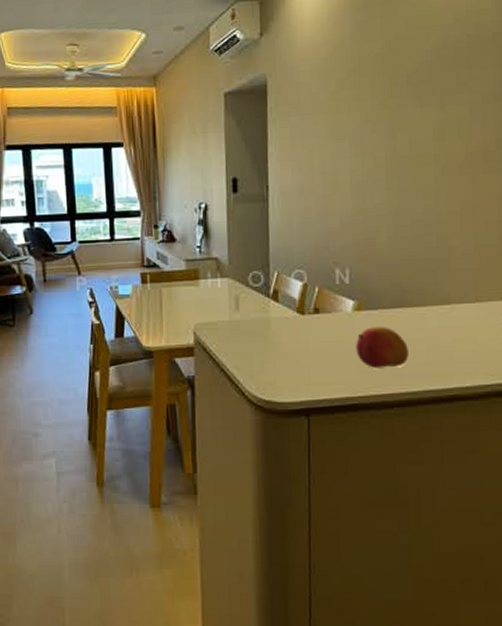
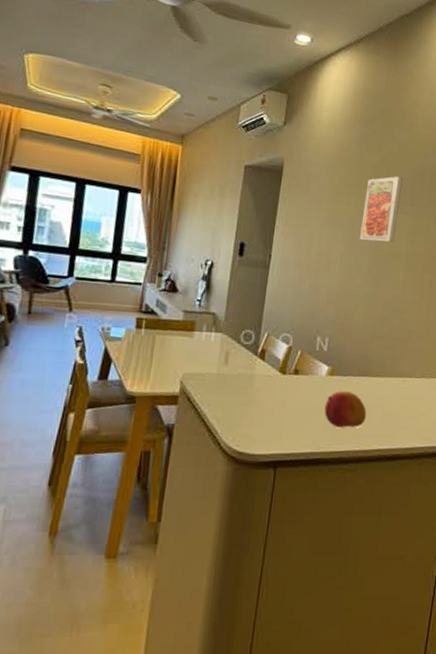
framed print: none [370,62,418,150] -> present [360,176,403,242]

